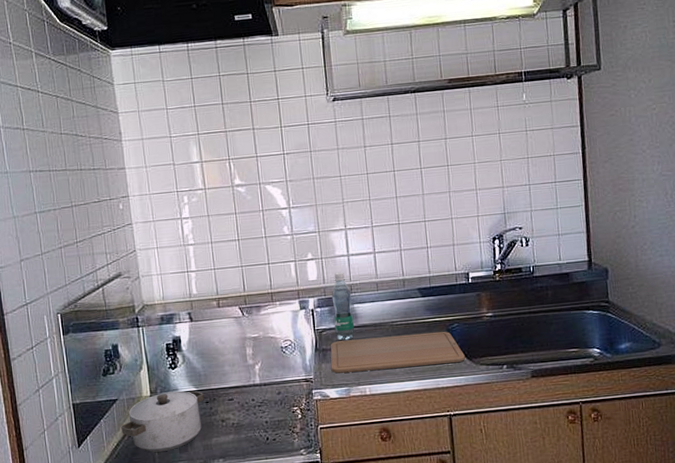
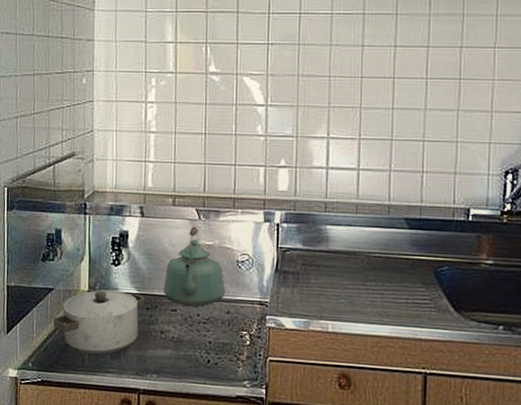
kettle: none [219,322,275,394] -> present [164,225,226,307]
chopping board: present [330,331,466,374] -> none [291,264,453,313]
bottle: present [331,272,355,341] -> none [300,186,326,265]

